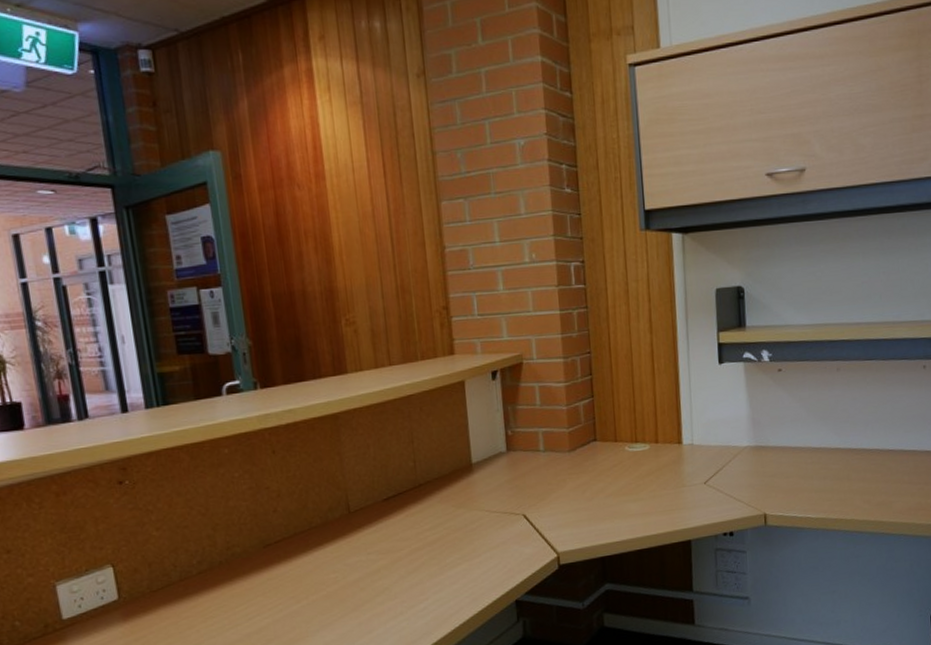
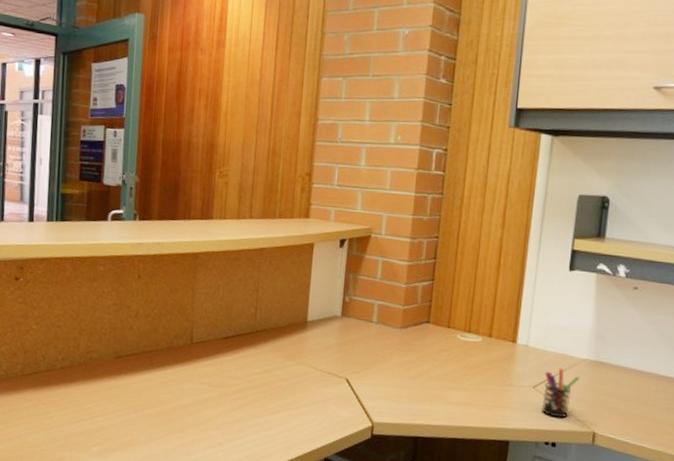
pen holder: none [712,458,745,508] -> present [542,367,580,418]

